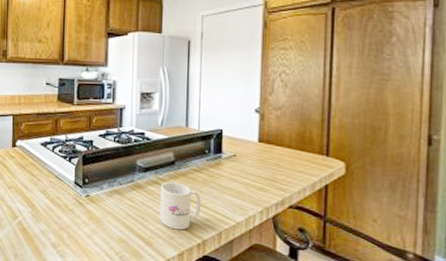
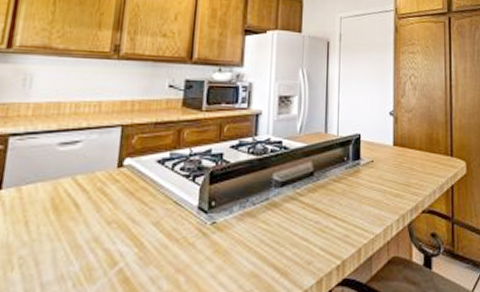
mug: present [159,182,202,230] -> none [296,196,341,253]

